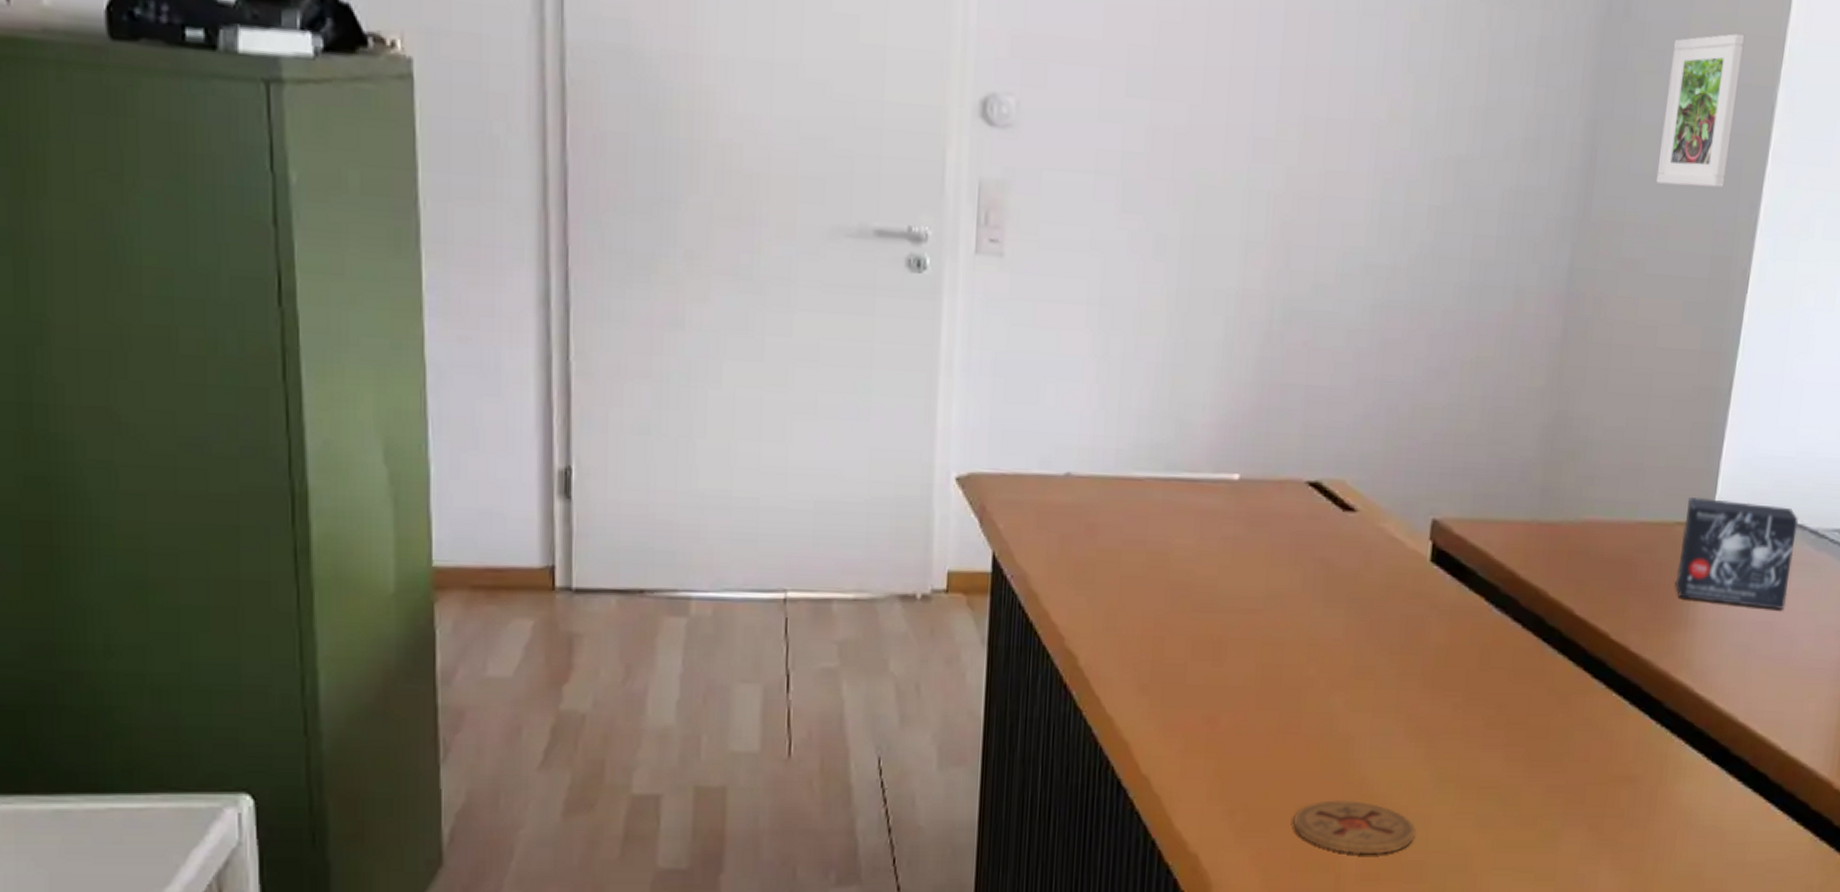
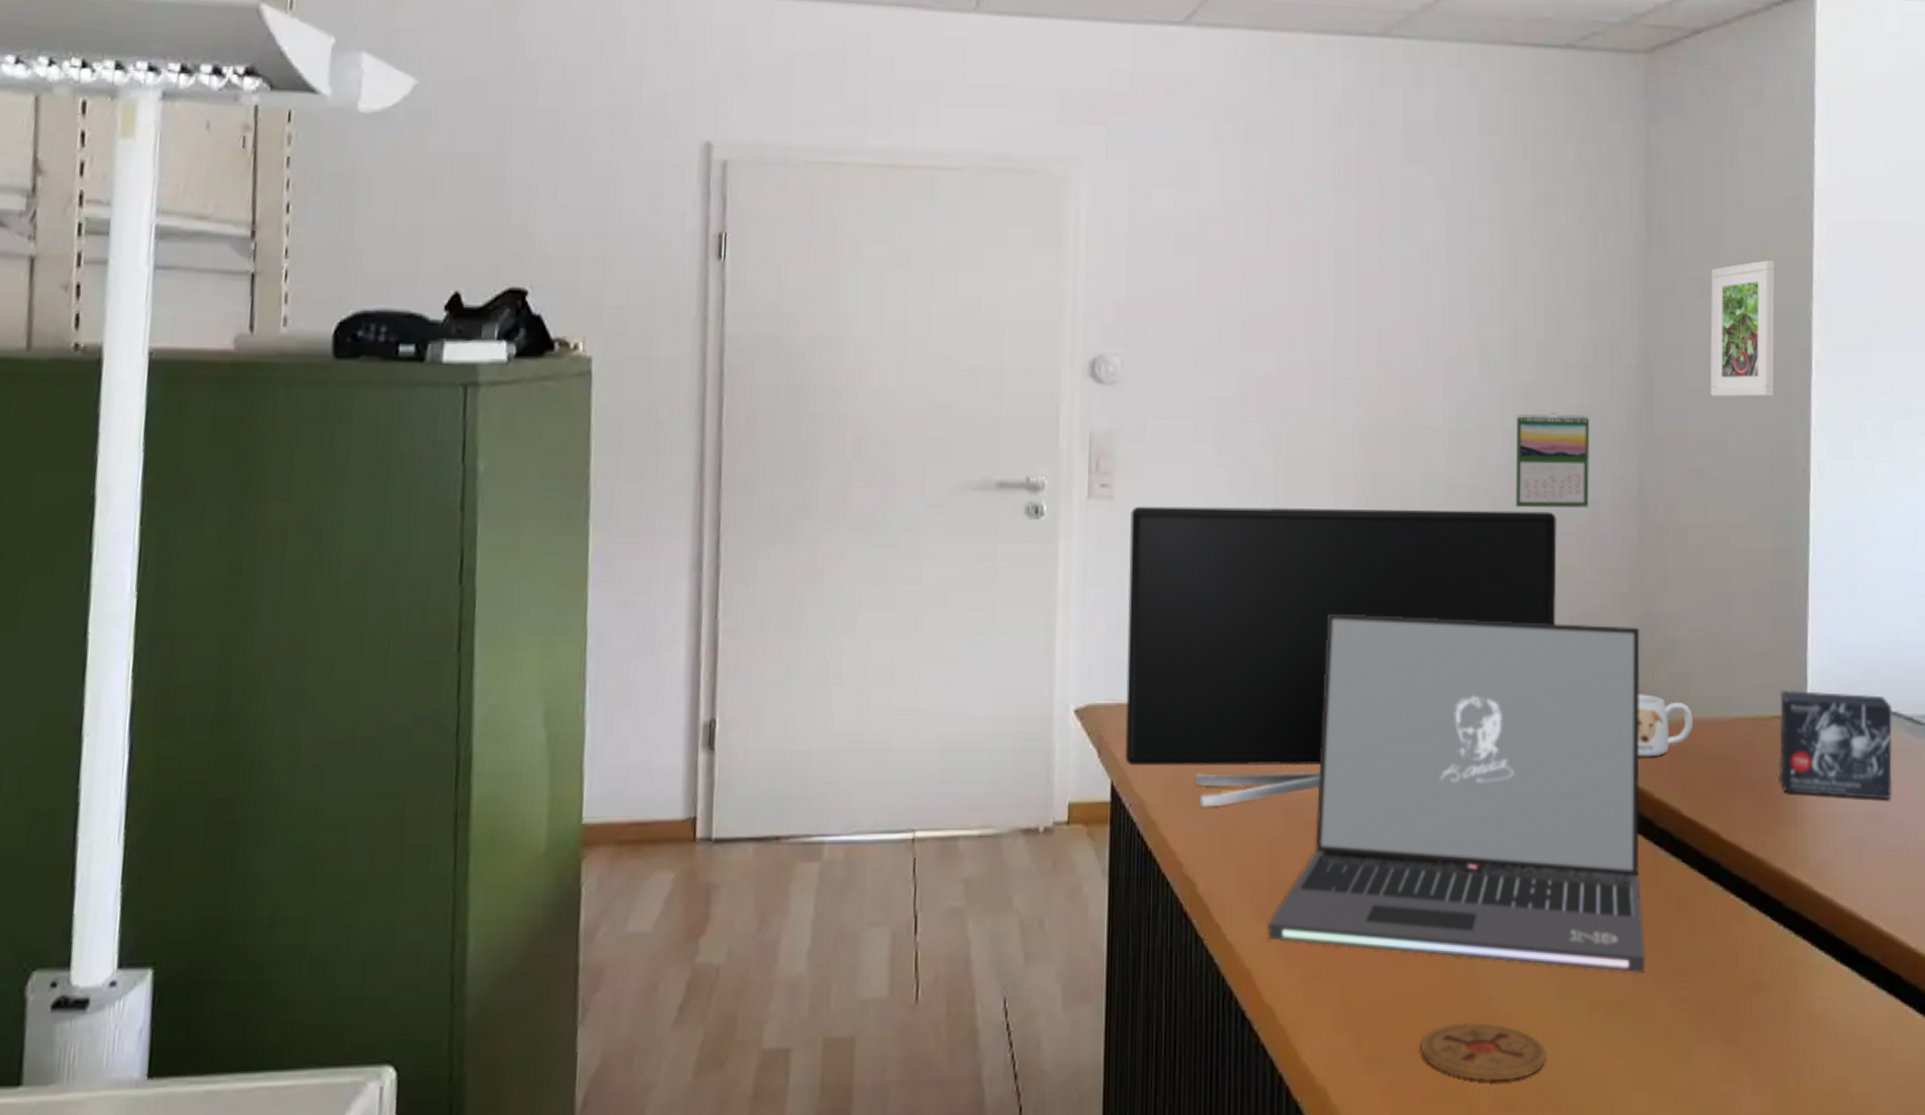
monitor: none [1008,265,1478,583] -> present [1125,506,1557,807]
laptop: none [1147,392,1553,761] -> present [1266,613,1645,973]
calendar: none [1435,189,1525,296] -> present [1515,413,1590,508]
mug: none [1535,493,1597,557] -> present [1637,694,1693,757]

